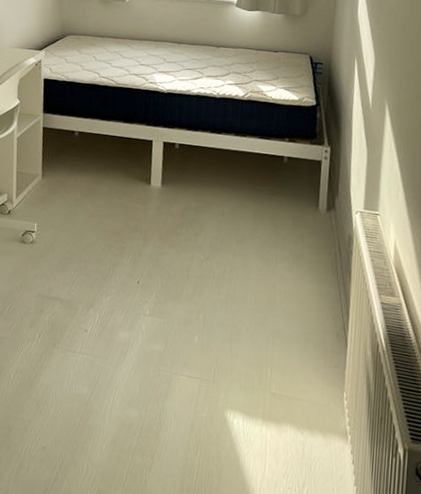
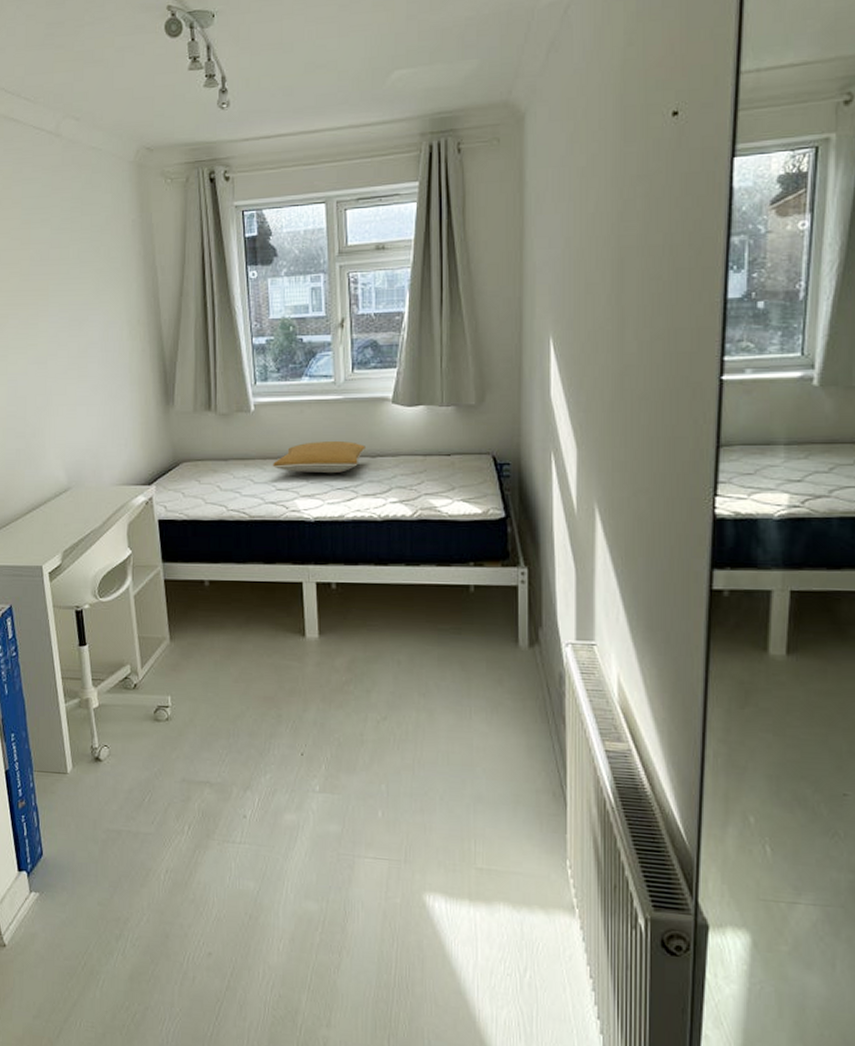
pillow: none [139,30,212,57] -> present [273,440,365,474]

